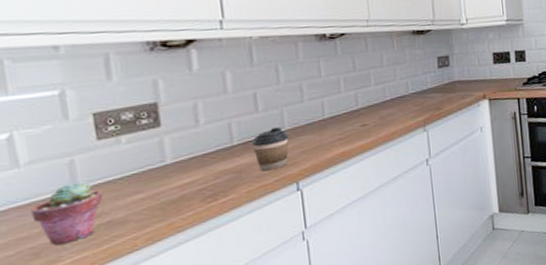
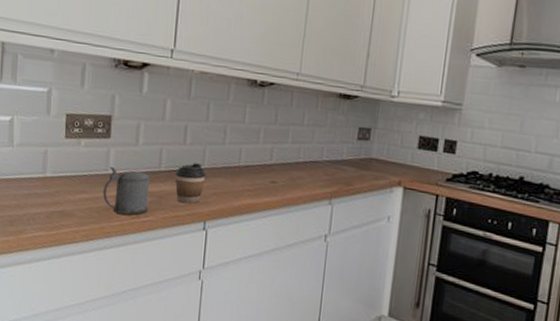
potted succulent: present [31,182,103,245] -> none [14,170,61,220]
beer stein: none [163,151,227,204] -> present [103,167,151,216]

